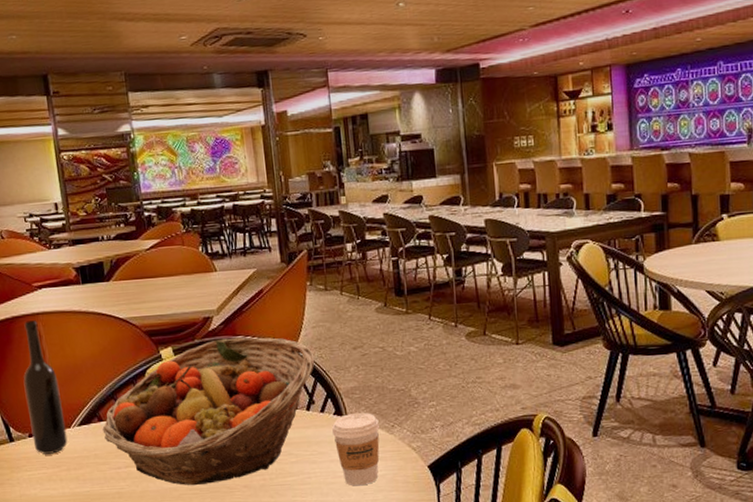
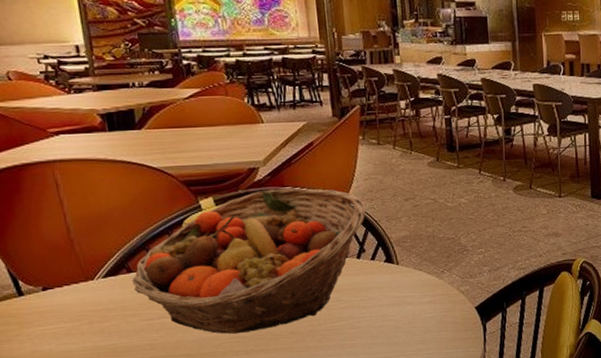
bottle: present [23,320,68,454] -> none [35,168,91,308]
coffee cup: present [332,412,380,486] -> none [383,259,430,328]

